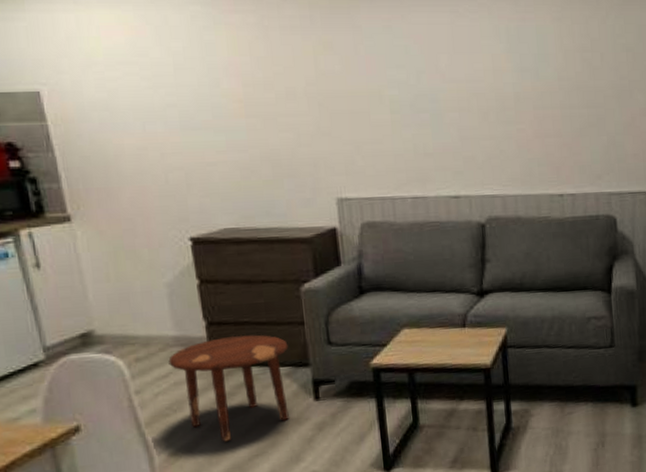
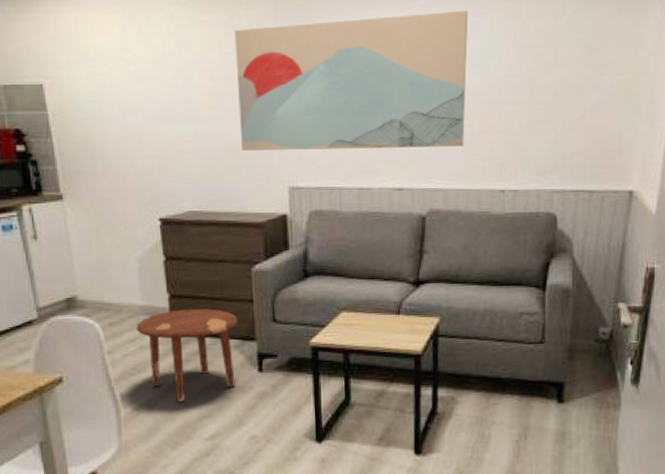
wall art: none [265,15,519,161] -> present [234,10,469,151]

